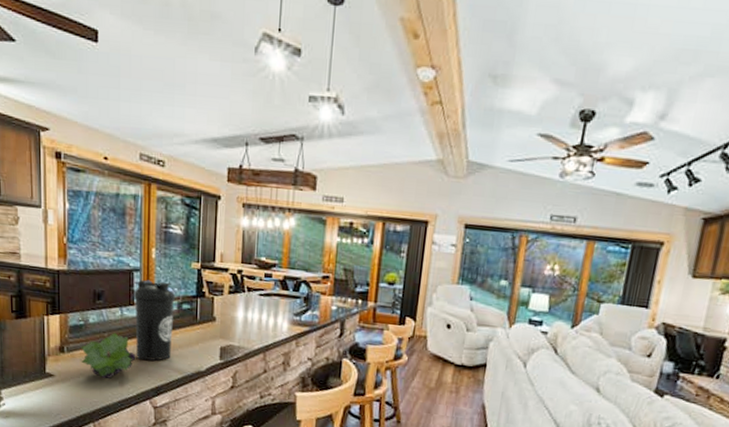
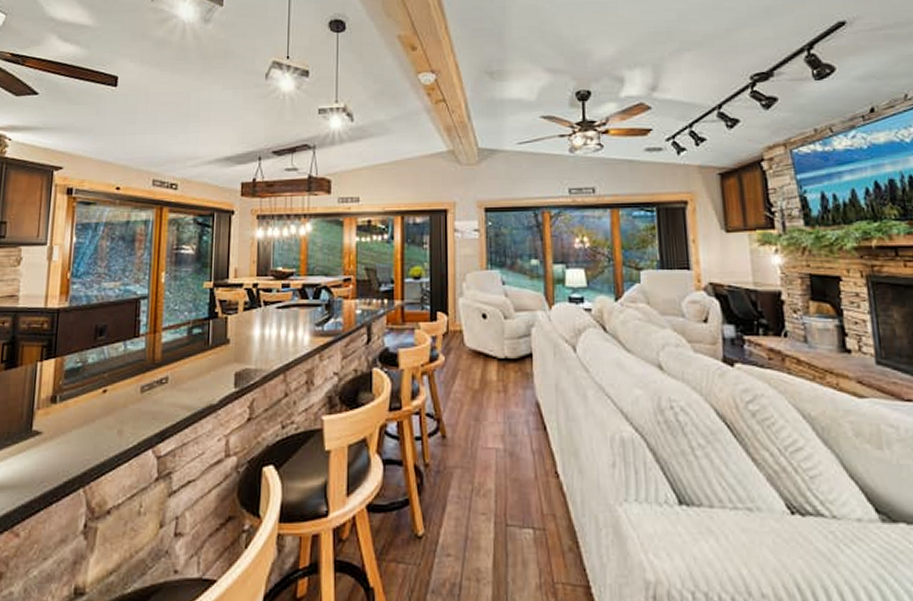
fruit: present [81,333,136,379] -> none [75,372,139,429]
water bottle: present [133,279,175,361] -> none [139,306,185,400]

